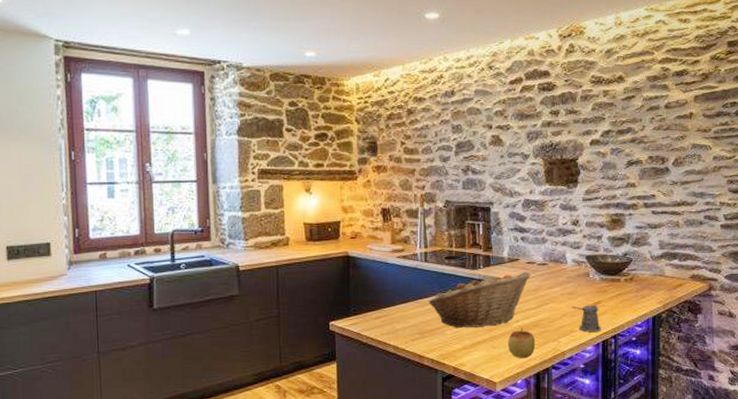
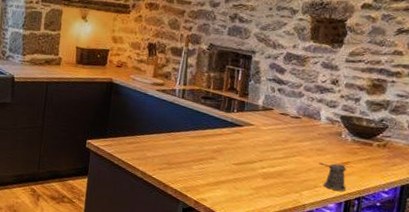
fruit basket: present [428,272,531,328] -> none [180,119,283,169]
apple: present [508,328,536,358] -> none [250,175,278,204]

